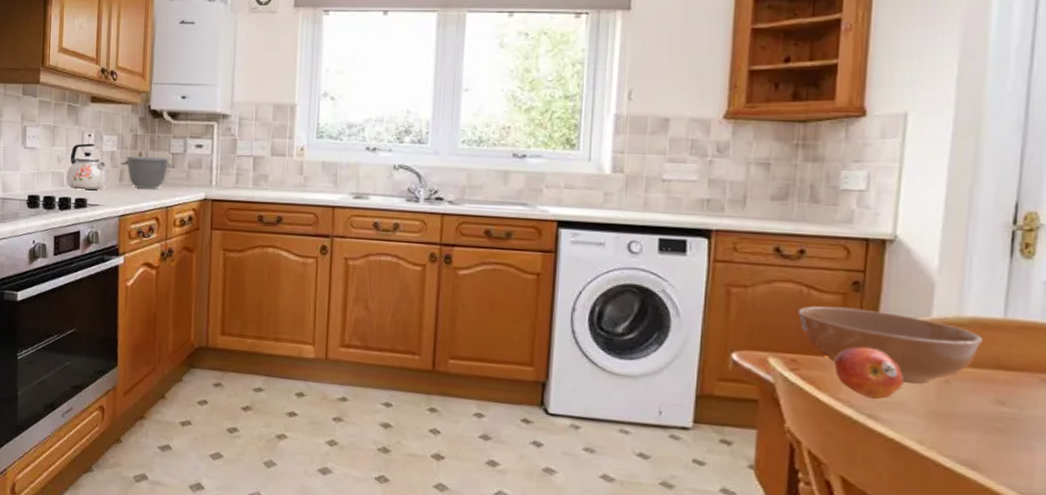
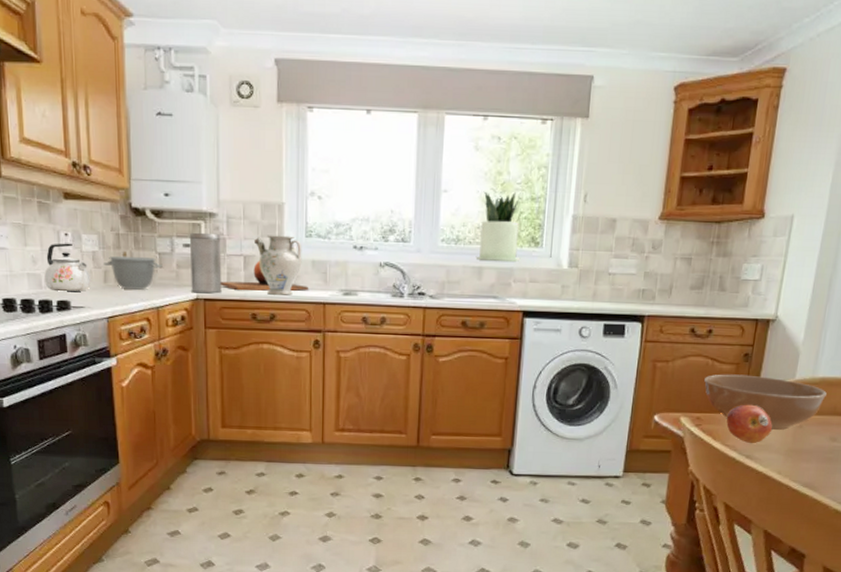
canister: none [200,133,233,195] -> present [189,232,223,294]
chopping board: none [229,162,318,194] -> present [220,261,309,291]
ceramic jug: none [264,136,313,198] -> present [253,235,302,295]
planter: none [501,90,553,167] -> present [475,192,521,263]

